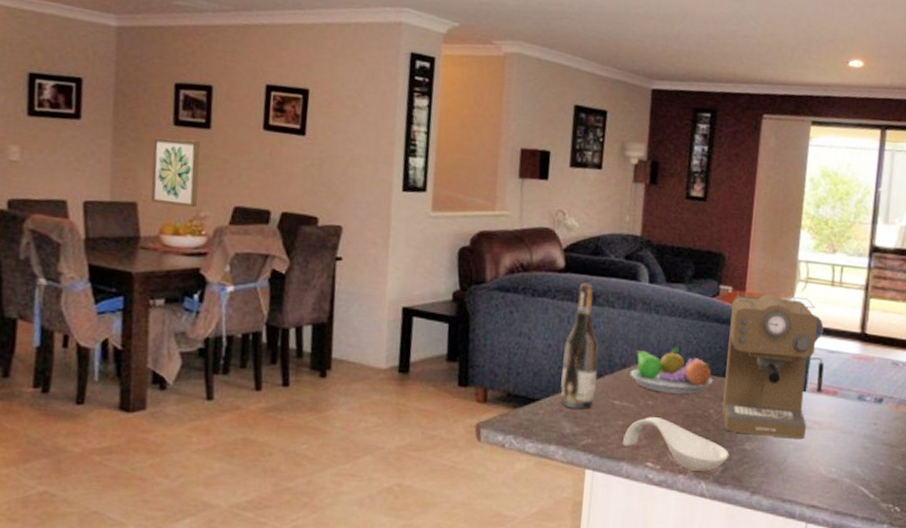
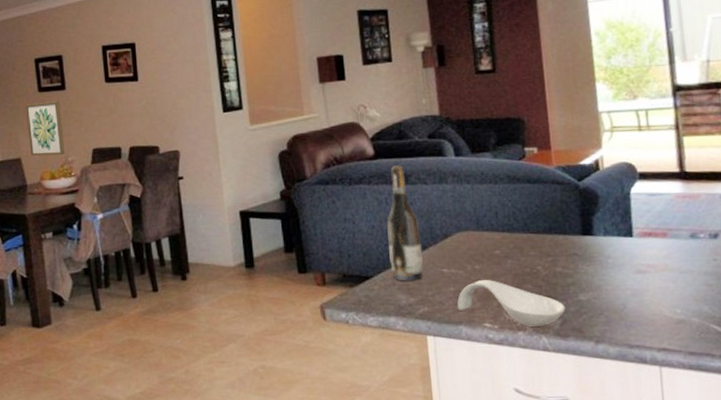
fruit bowl: present [630,347,714,394] -> none [452,212,536,256]
coffee maker: present [722,292,824,440] -> none [540,146,651,285]

